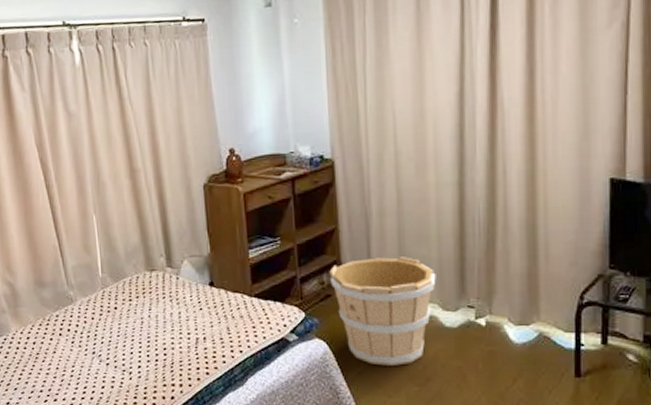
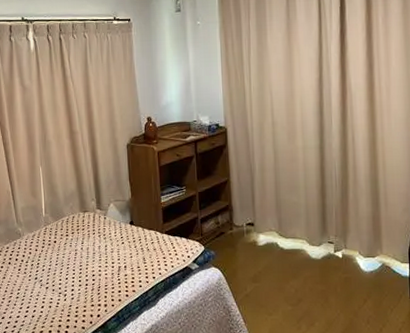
wooden bucket: present [329,257,436,366] -> none [223,203,304,289]

